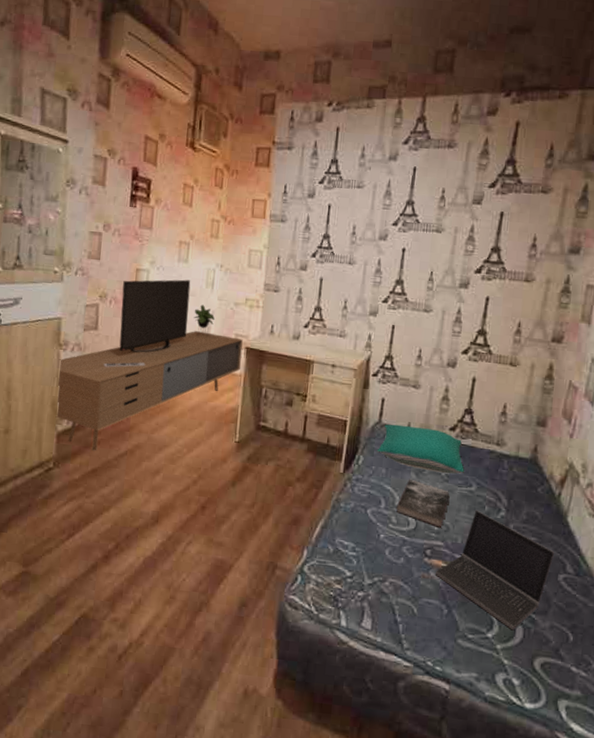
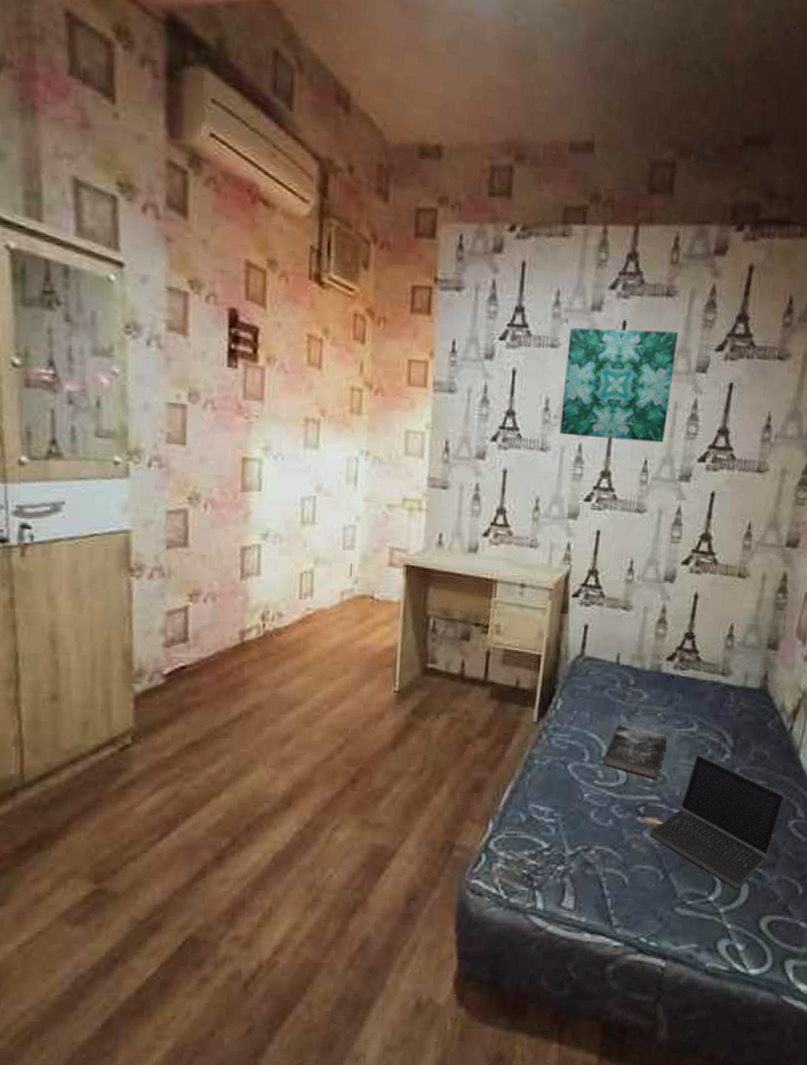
media console: present [55,279,243,451] -> none [130,472,401,717]
wall art: none [363,173,458,259] -> present [560,327,679,443]
pillow: present [376,424,464,474] -> none [578,656,684,713]

